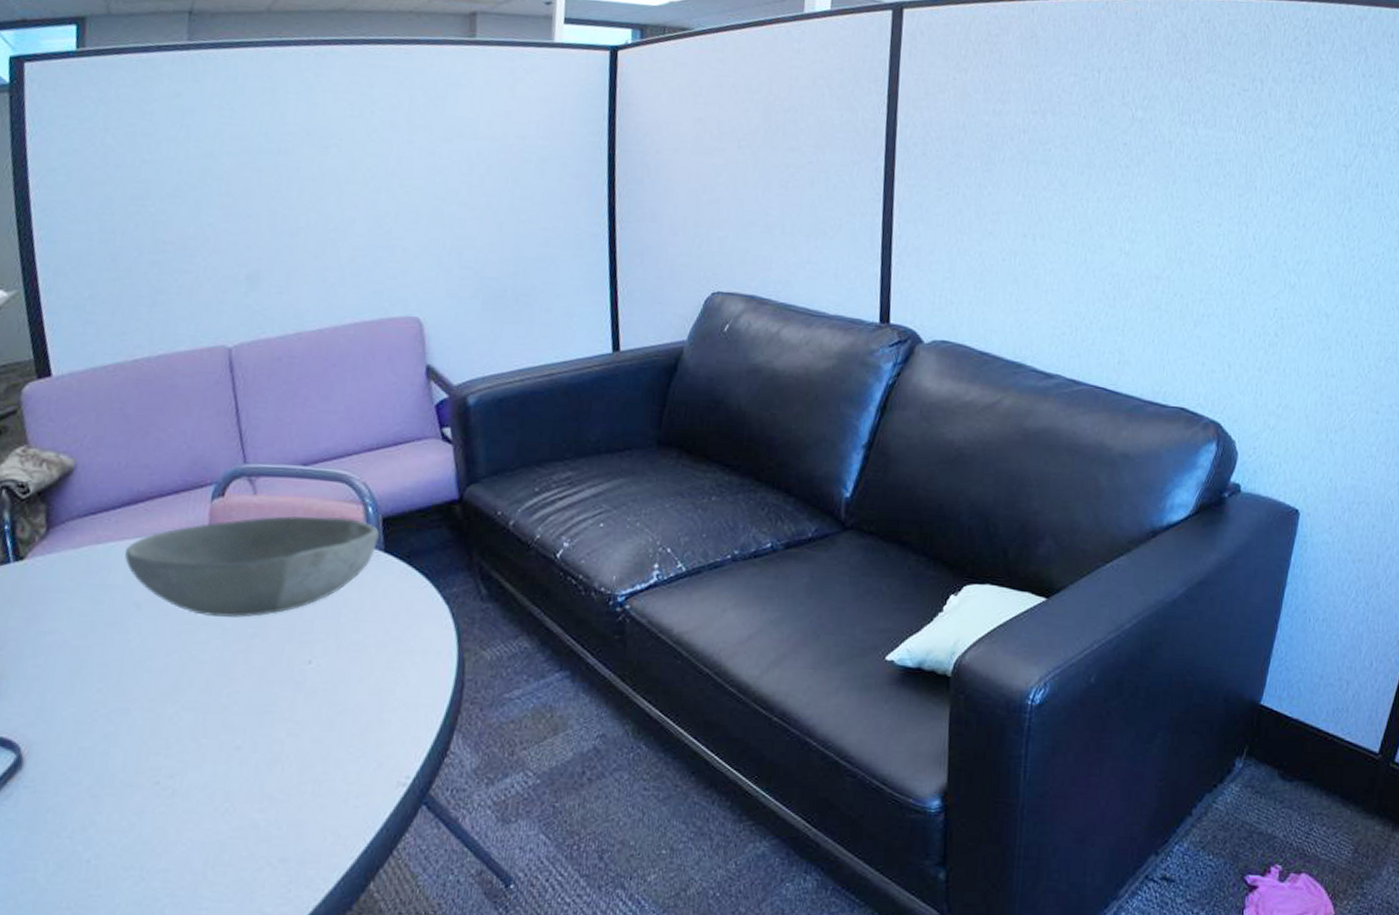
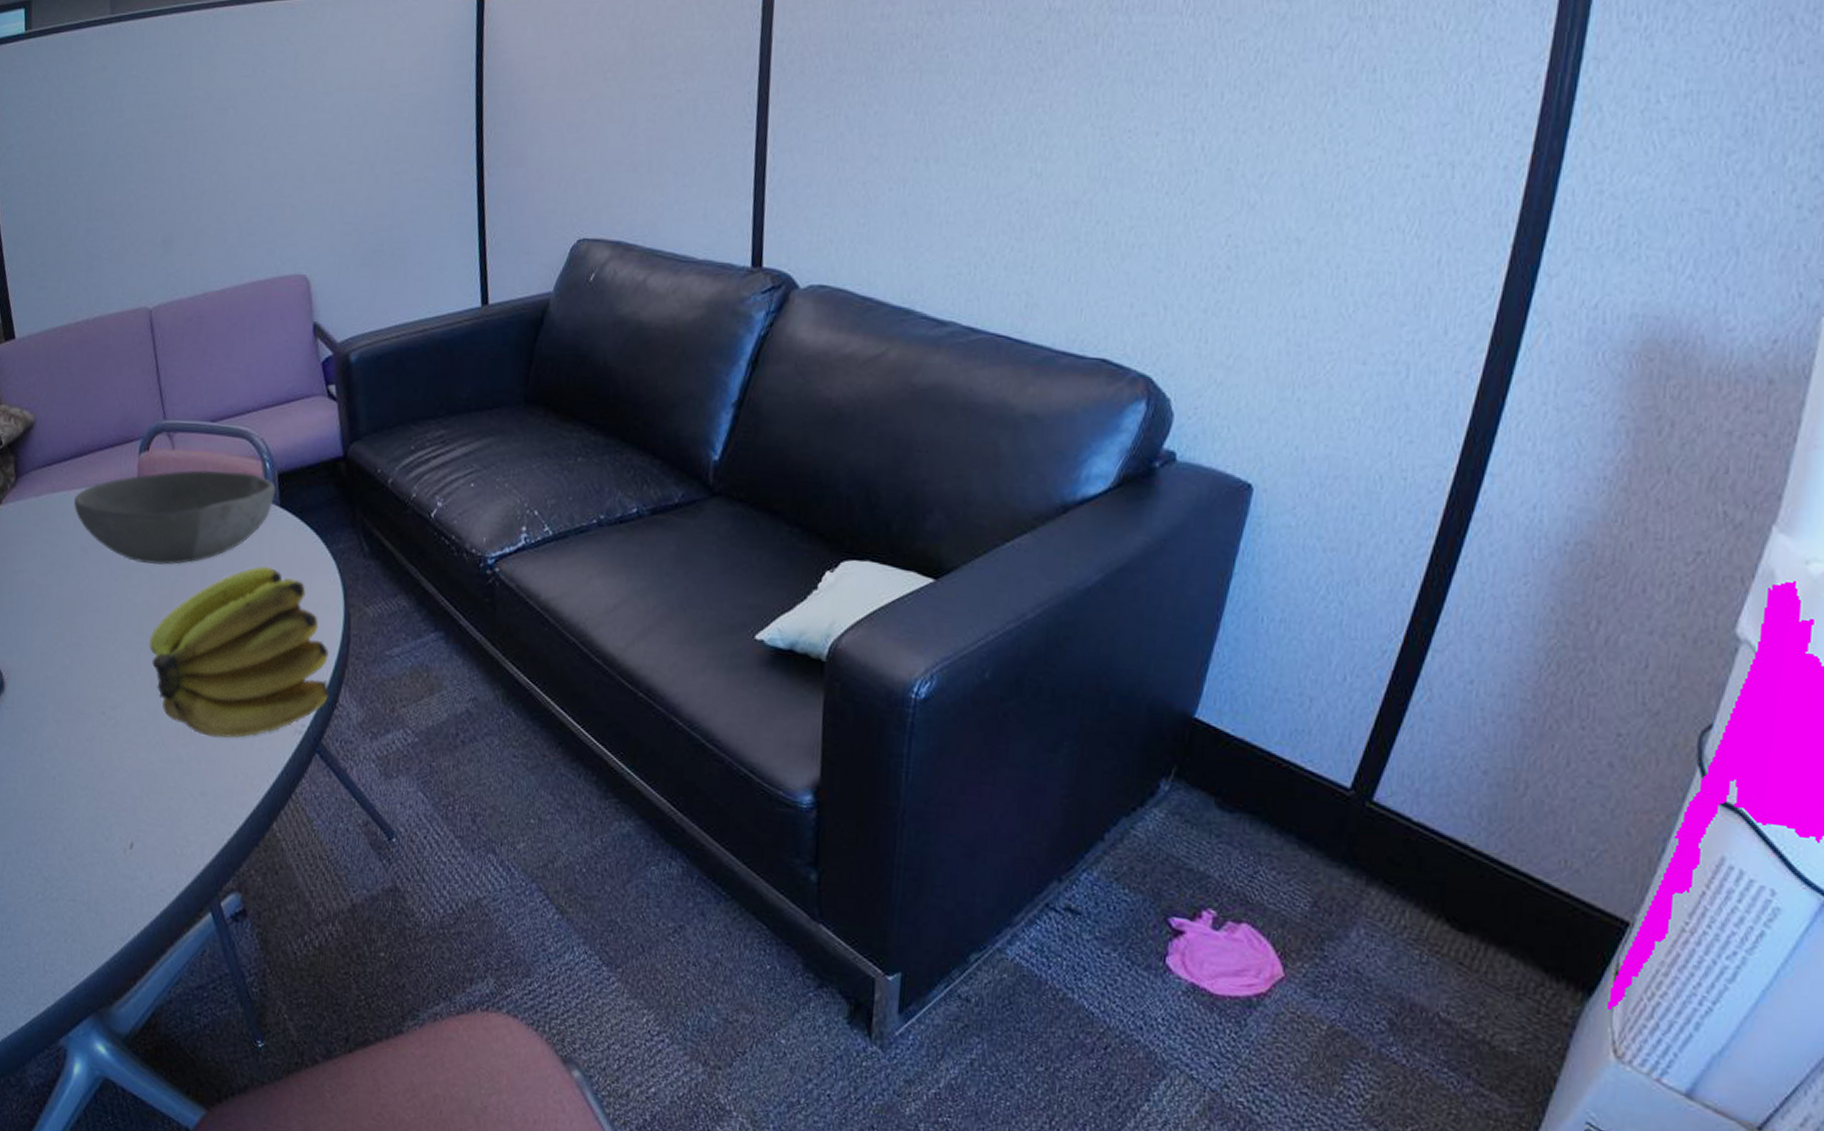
banana: none [218,613,440,799] -> present [148,565,330,738]

